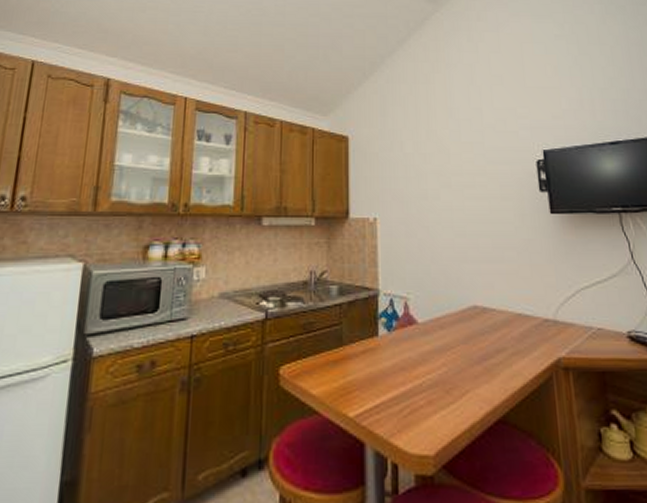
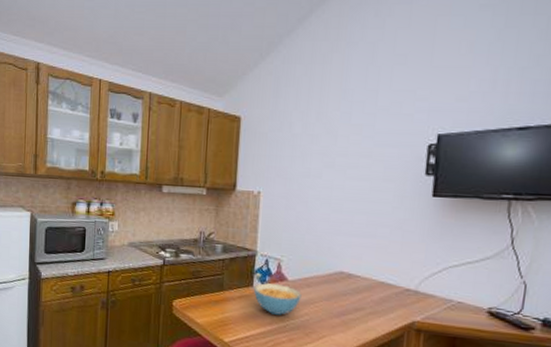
cereal bowl: none [379,328,436,370] -> present [253,282,302,315]

